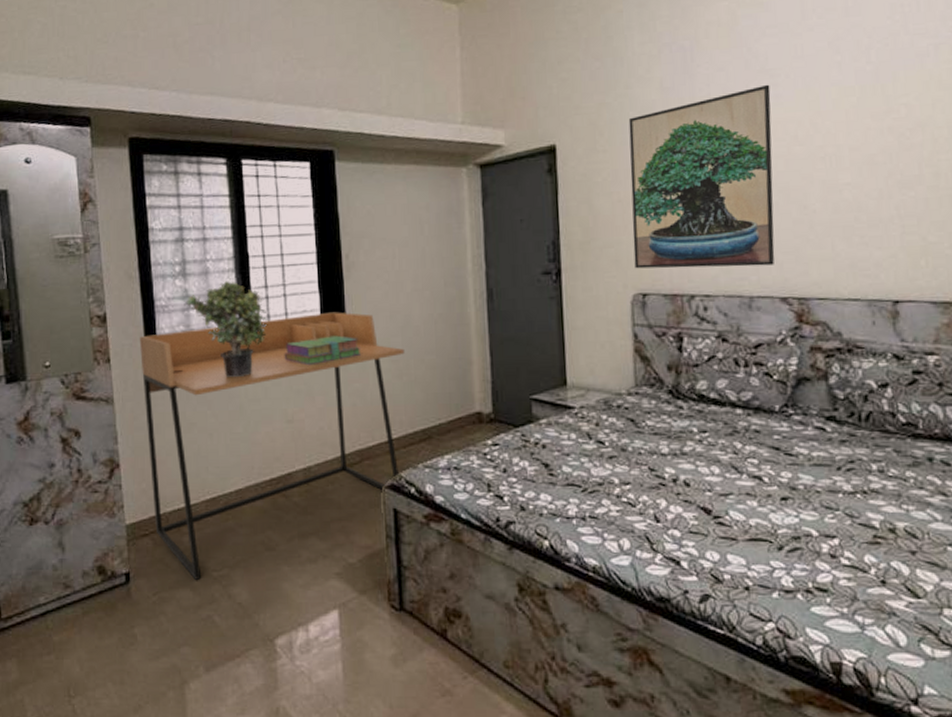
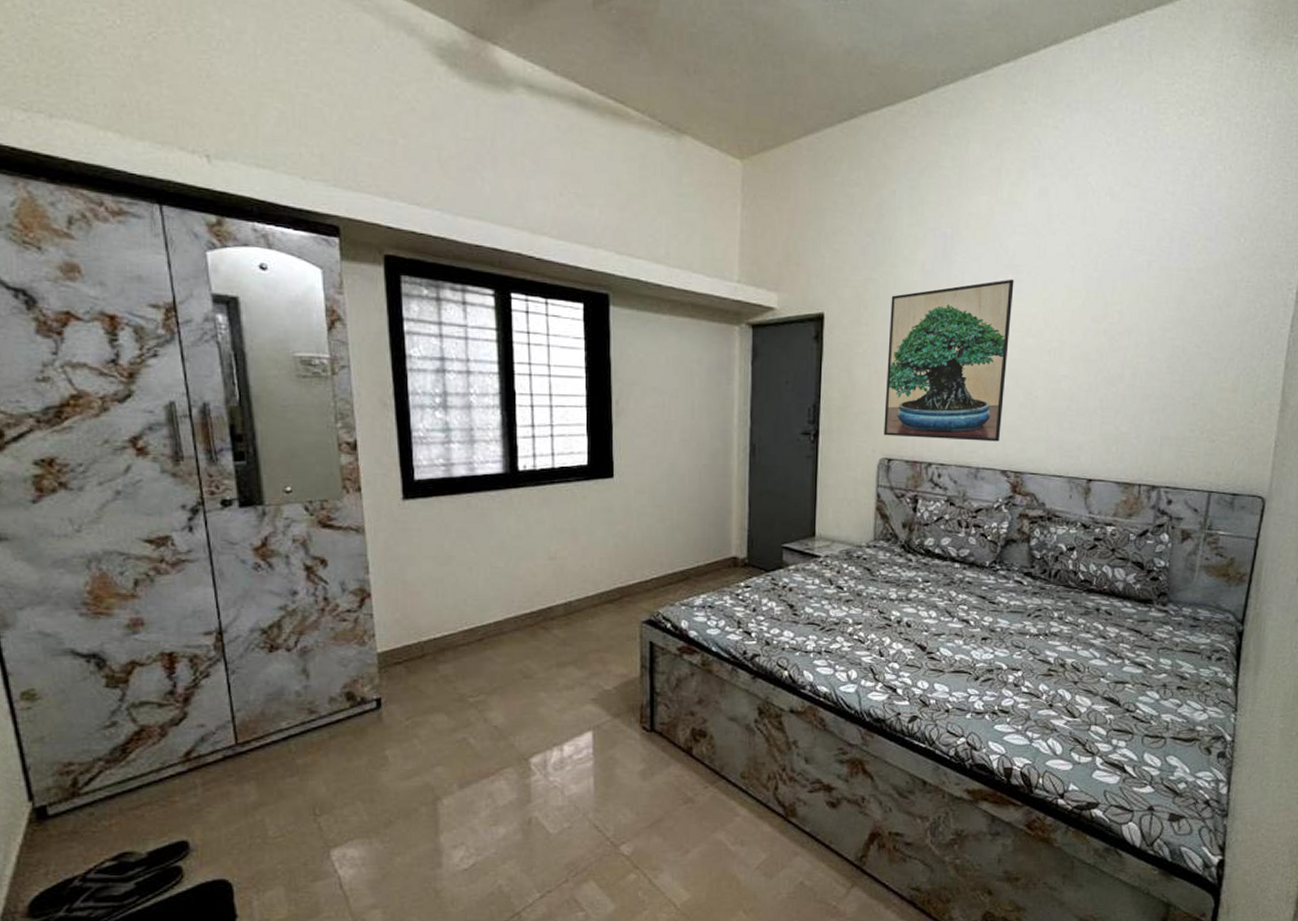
desk: present [139,312,405,580] -> none [394,455,669,705]
potted plant: present [186,281,268,378] -> none [447,417,533,514]
stack of books: present [284,335,360,366] -> none [549,478,626,506]

